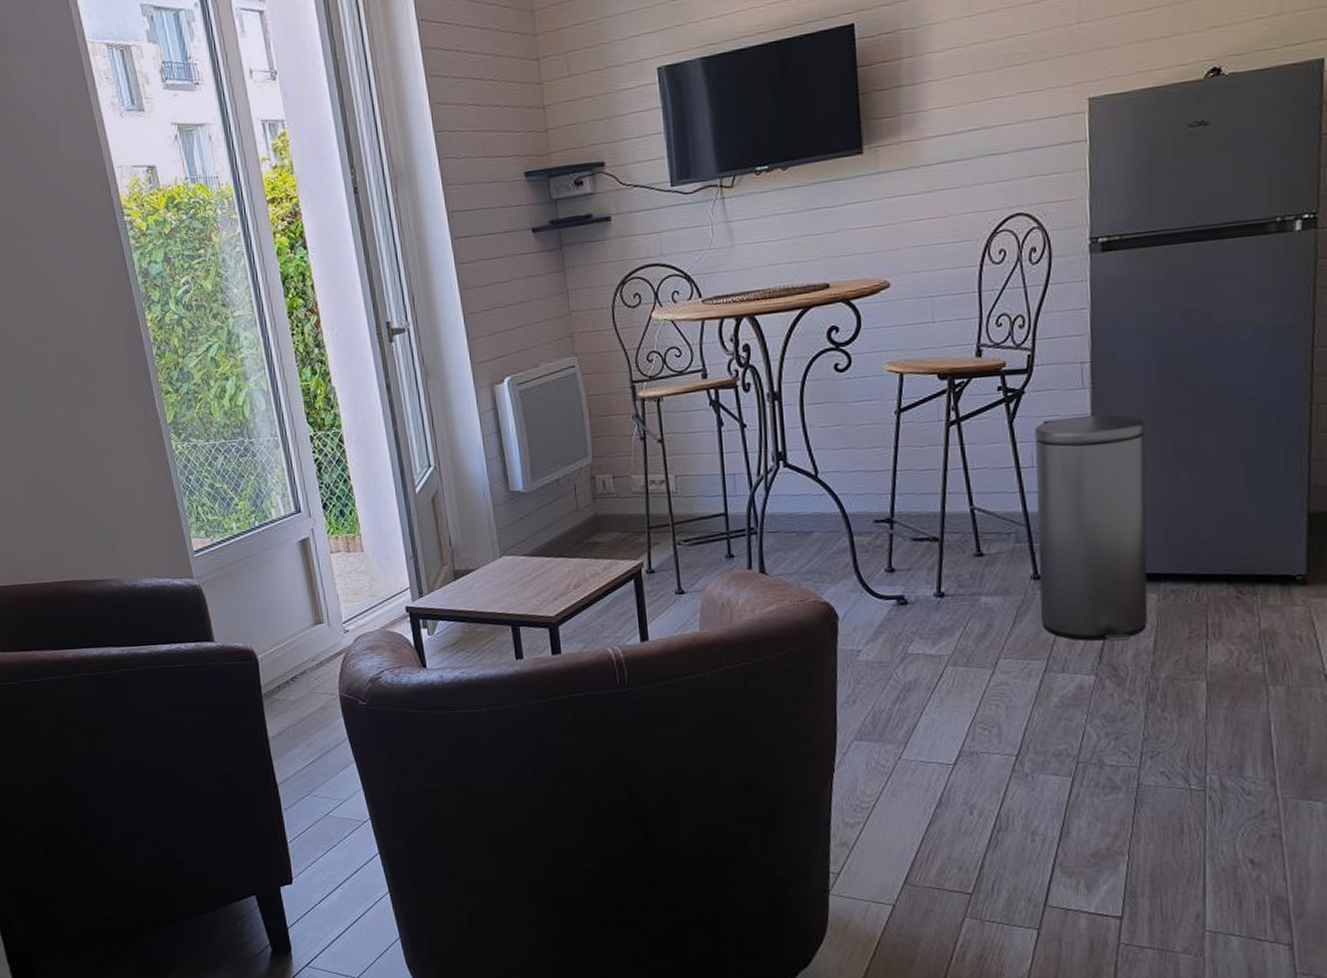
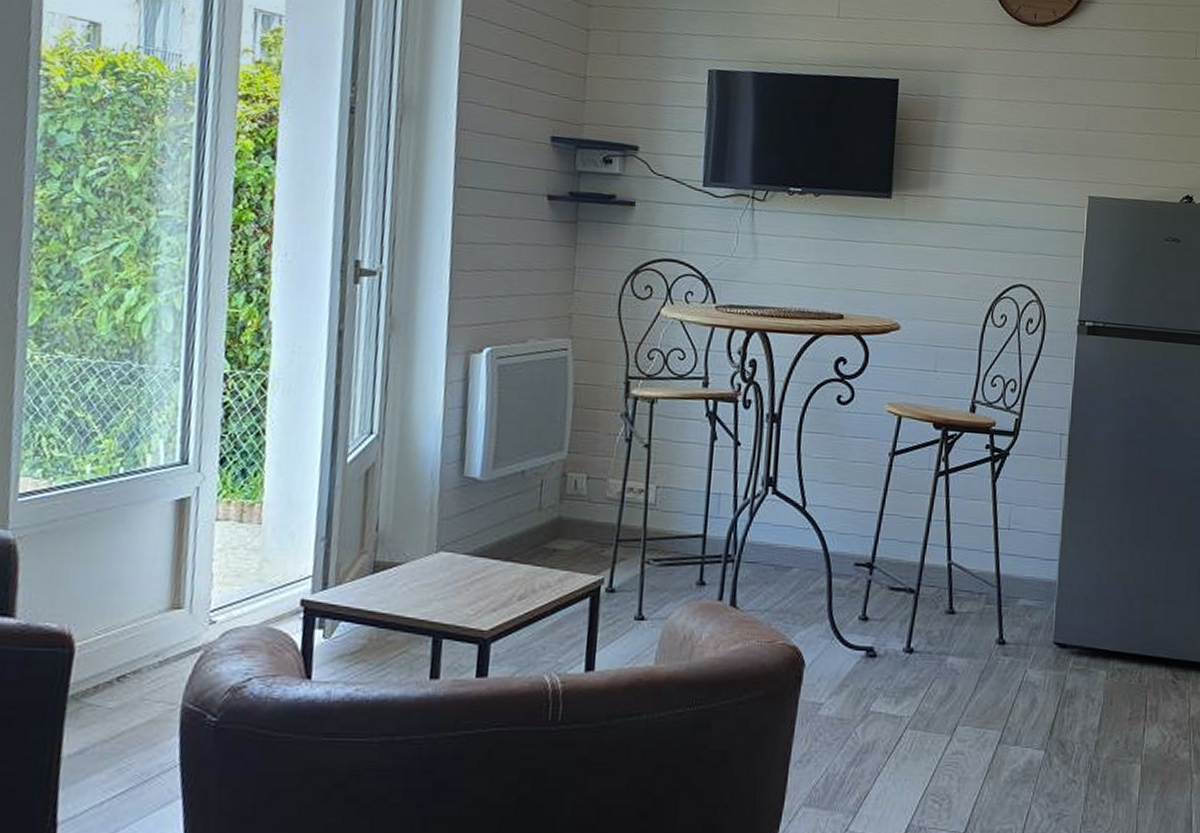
pedal bin: present [1035,414,1148,641] -> none [1000,484,1110,716]

